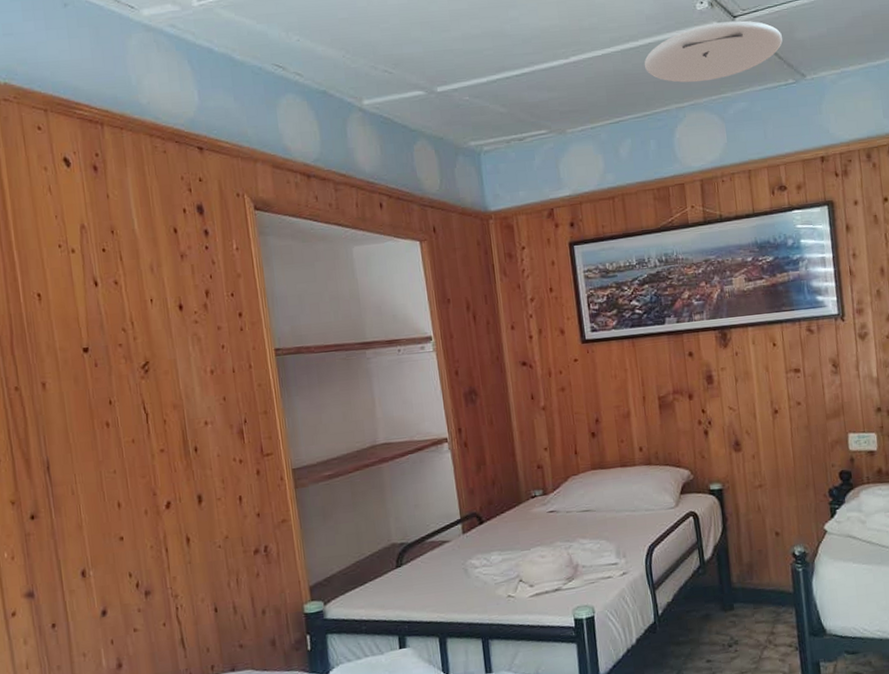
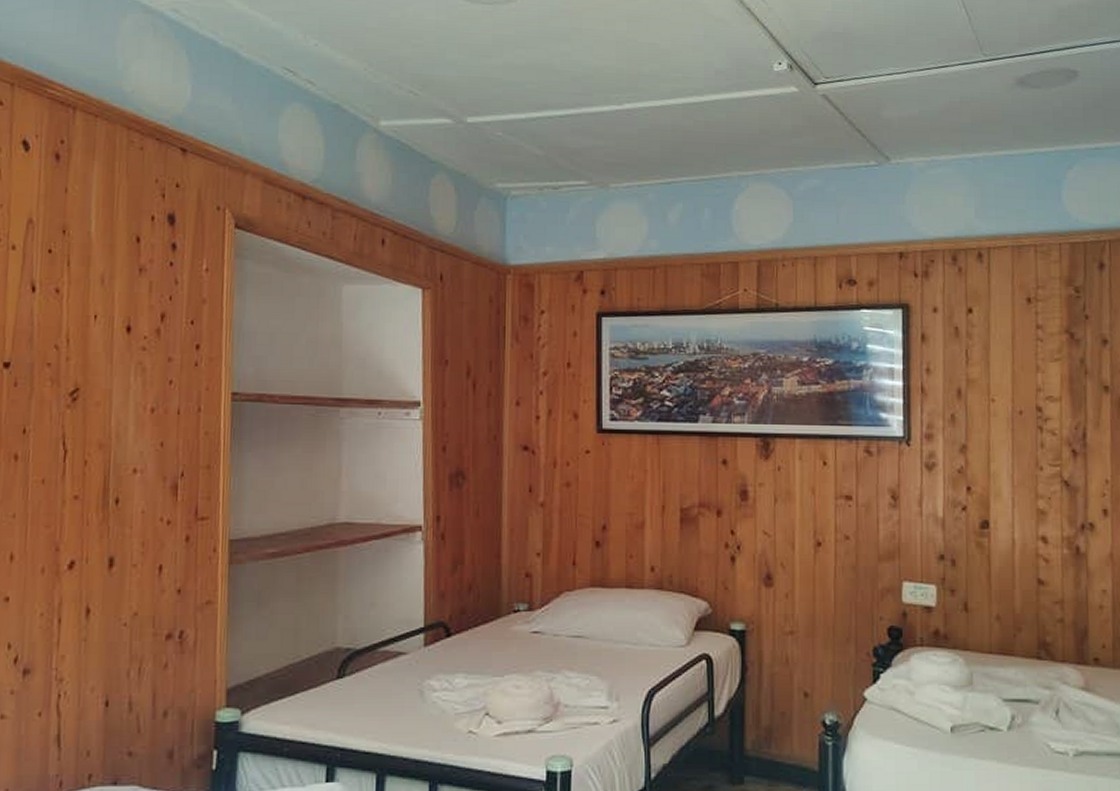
ceiling light: present [644,20,783,83] -> none [707,87,867,151]

